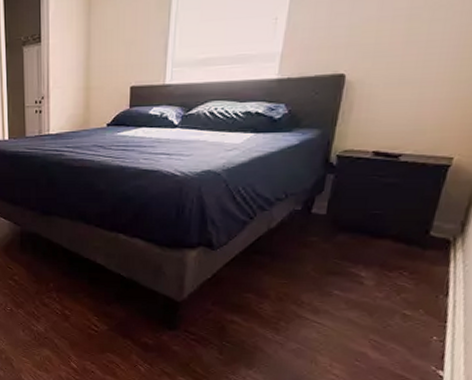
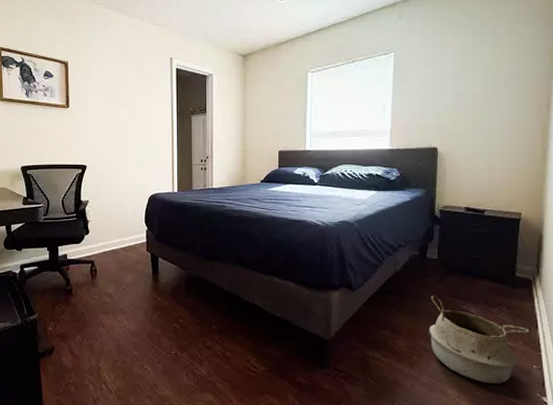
woven basket: none [303,256,437,354] -> present [429,295,530,383]

